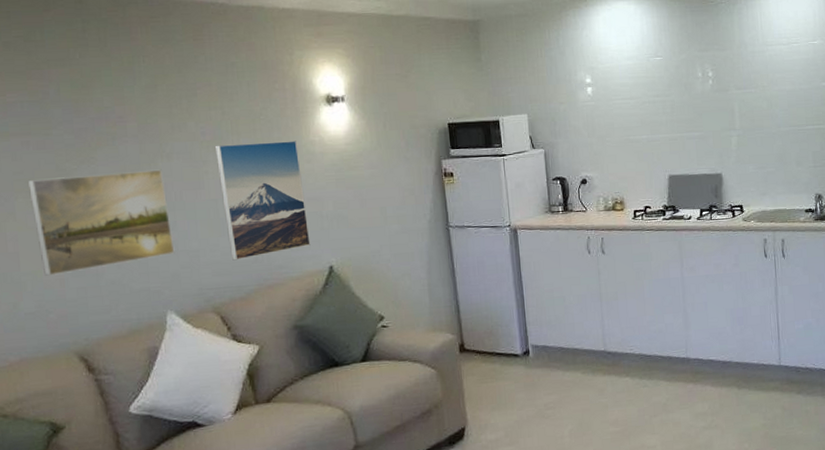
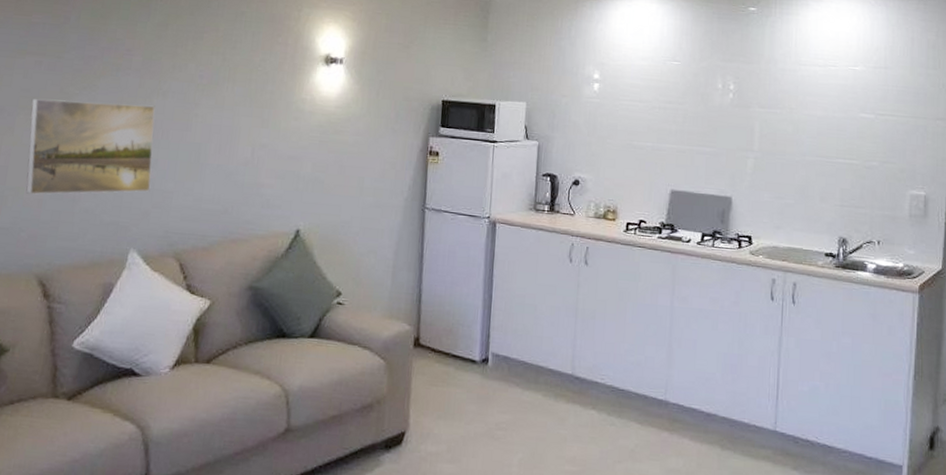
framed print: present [214,141,311,261] -> none [202,90,289,209]

